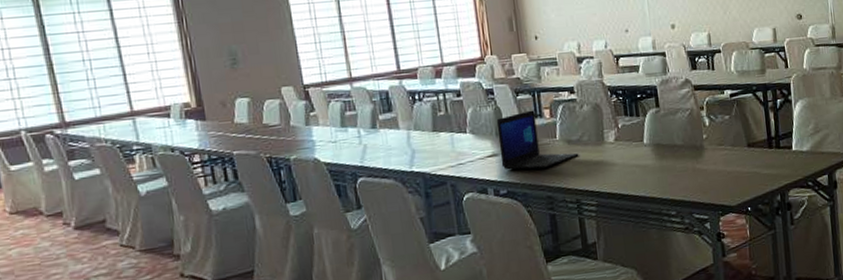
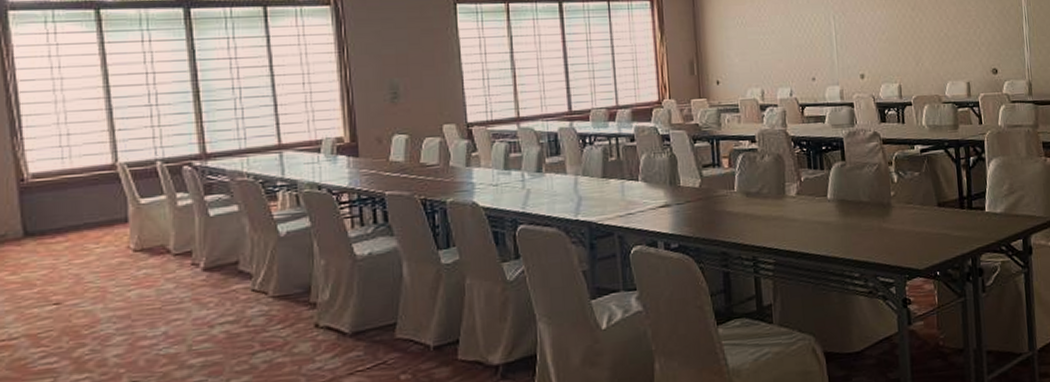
laptop: present [496,110,579,170] -> none [671,158,758,223]

